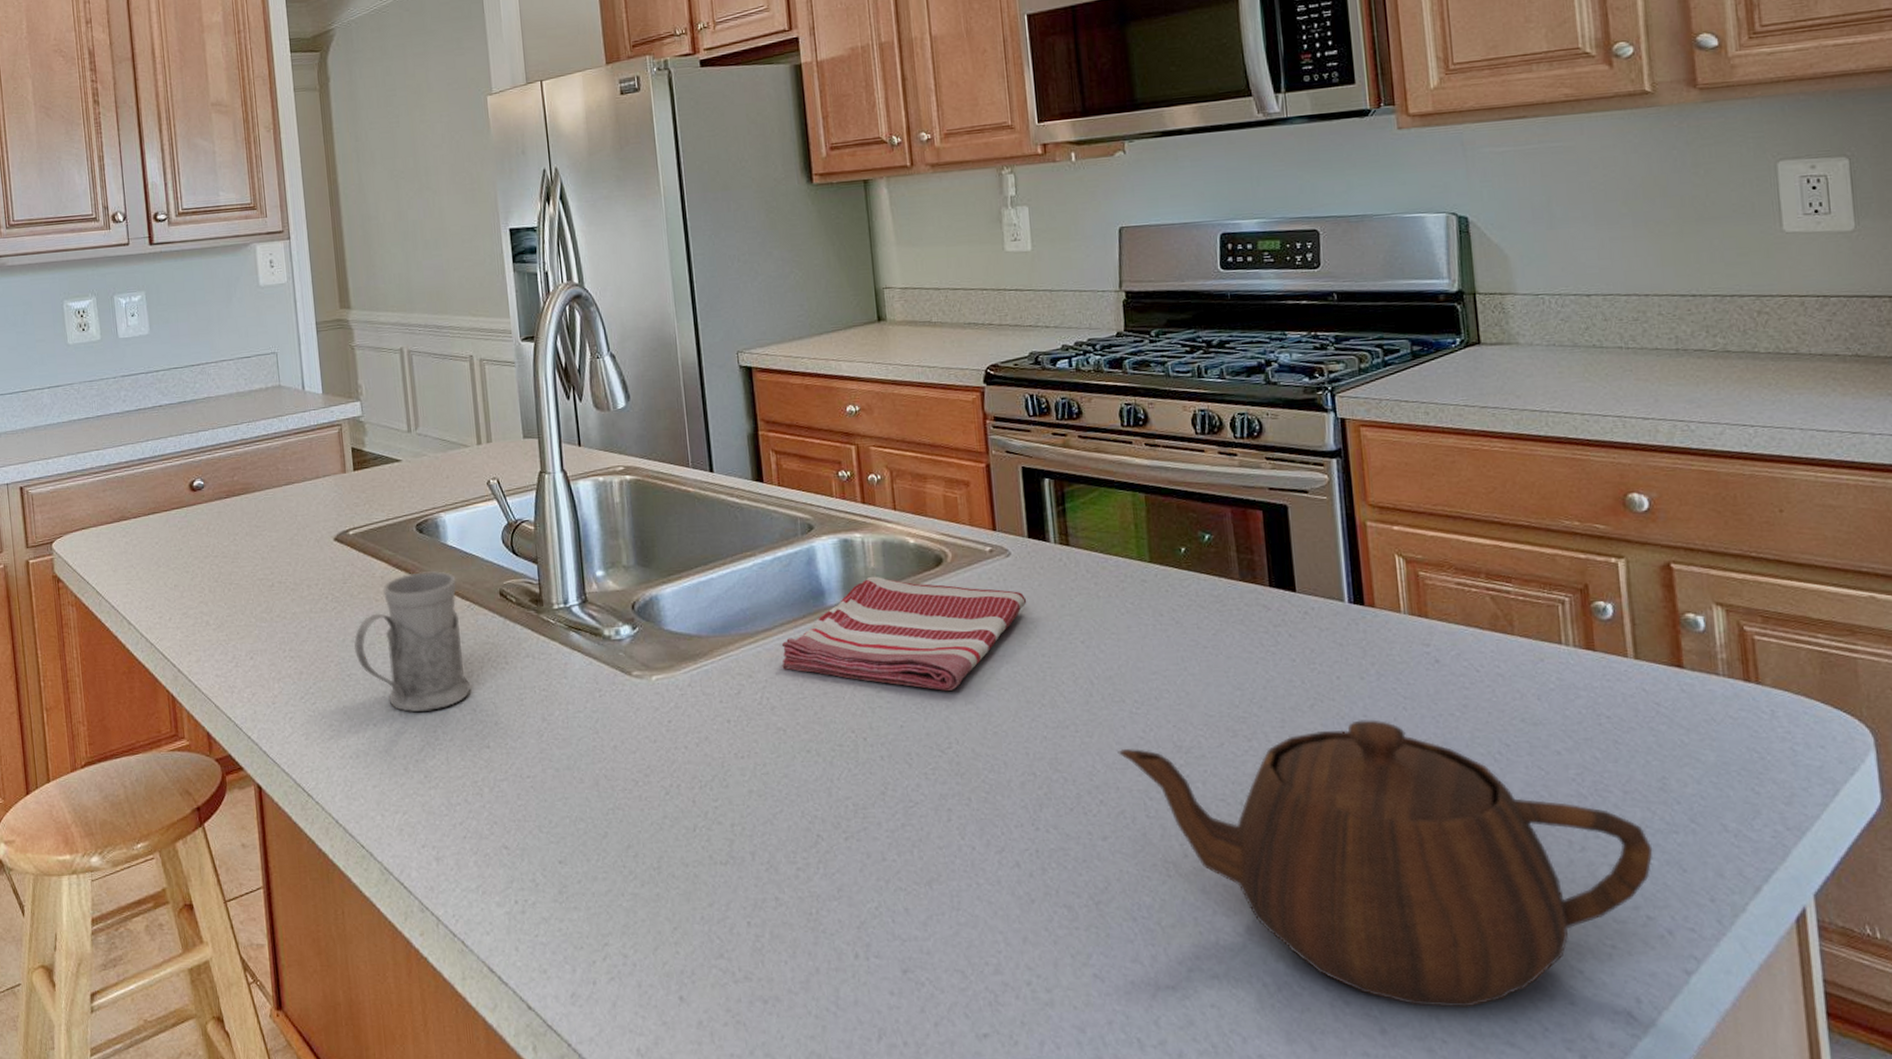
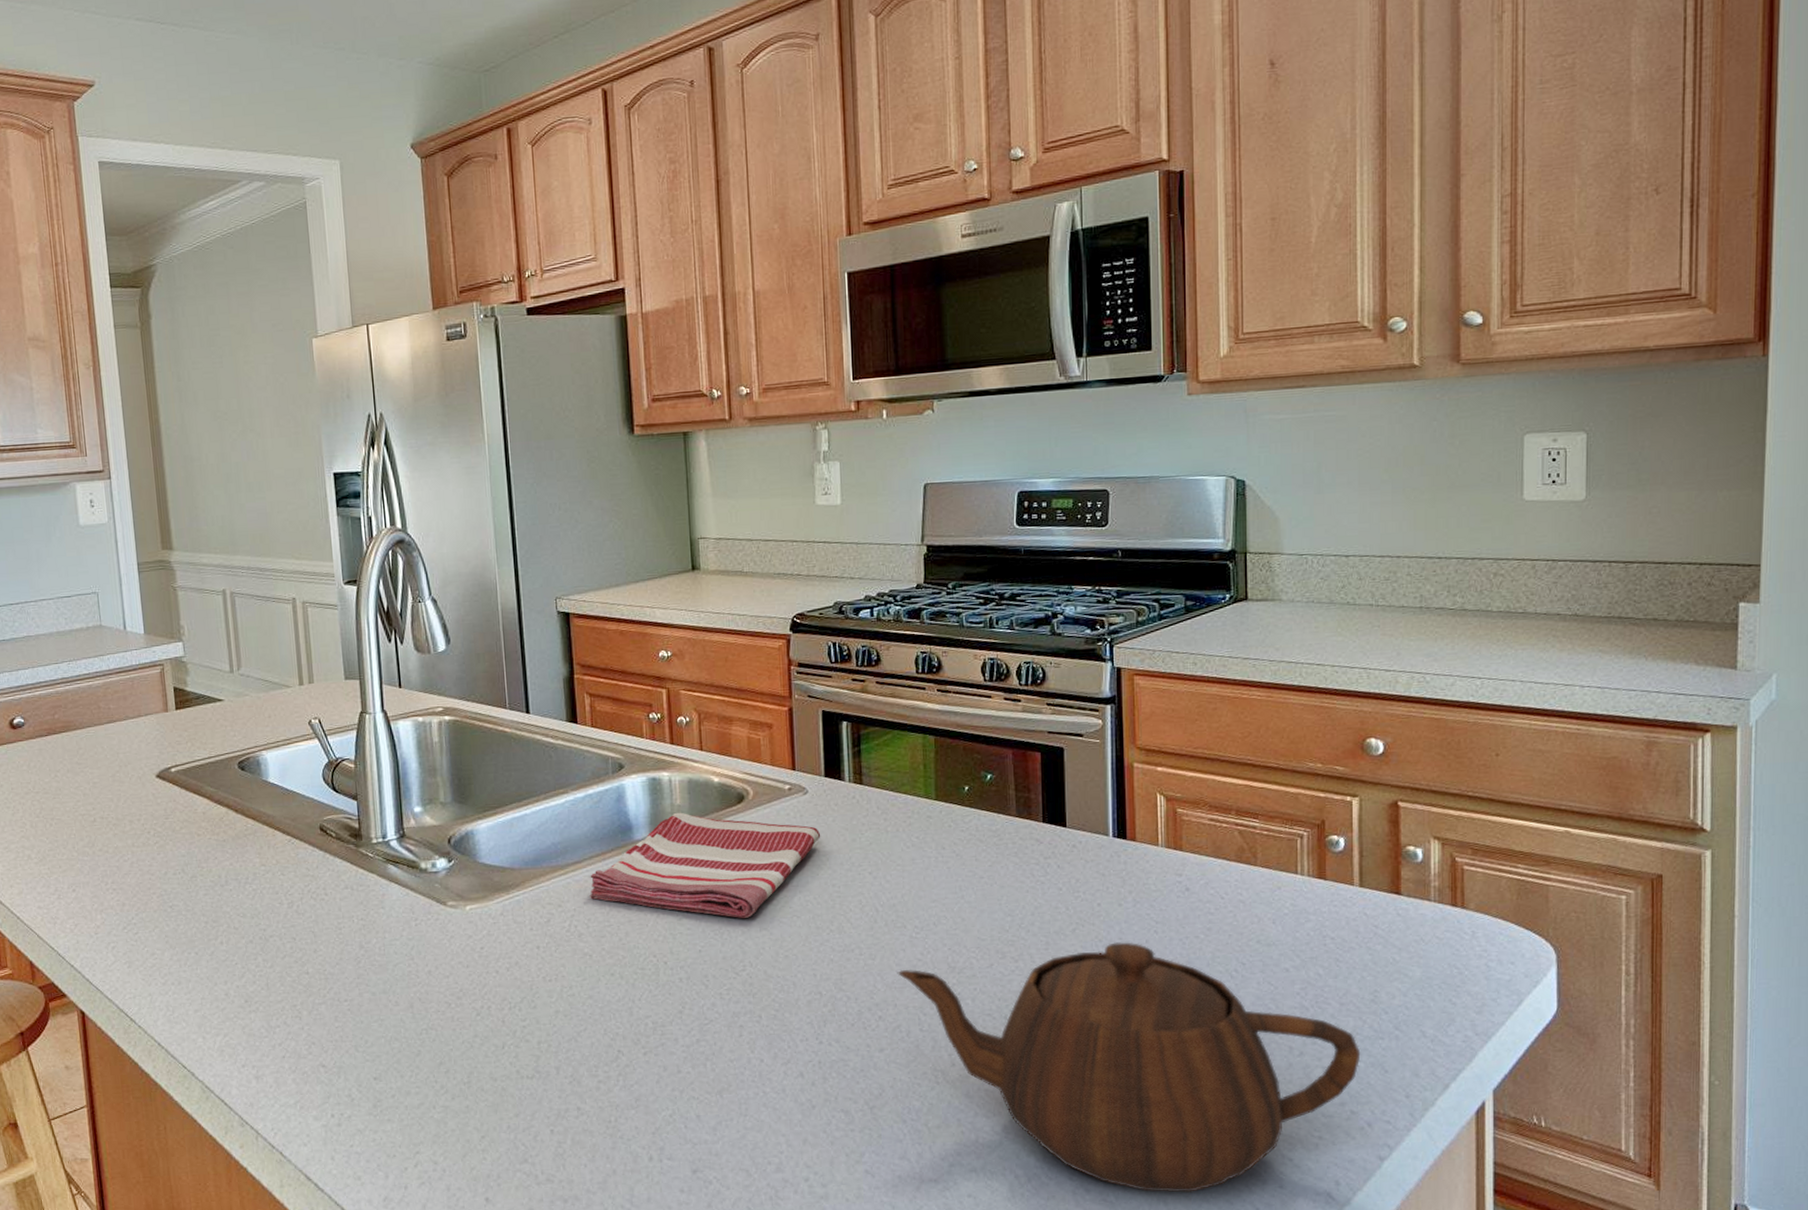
mug: present [354,571,470,712] -> none [176,807,290,941]

